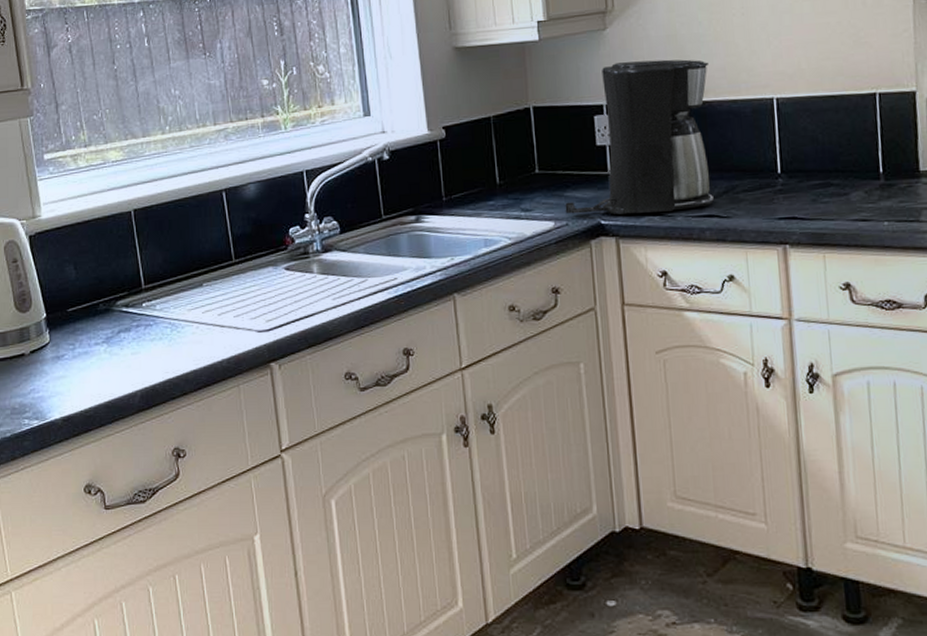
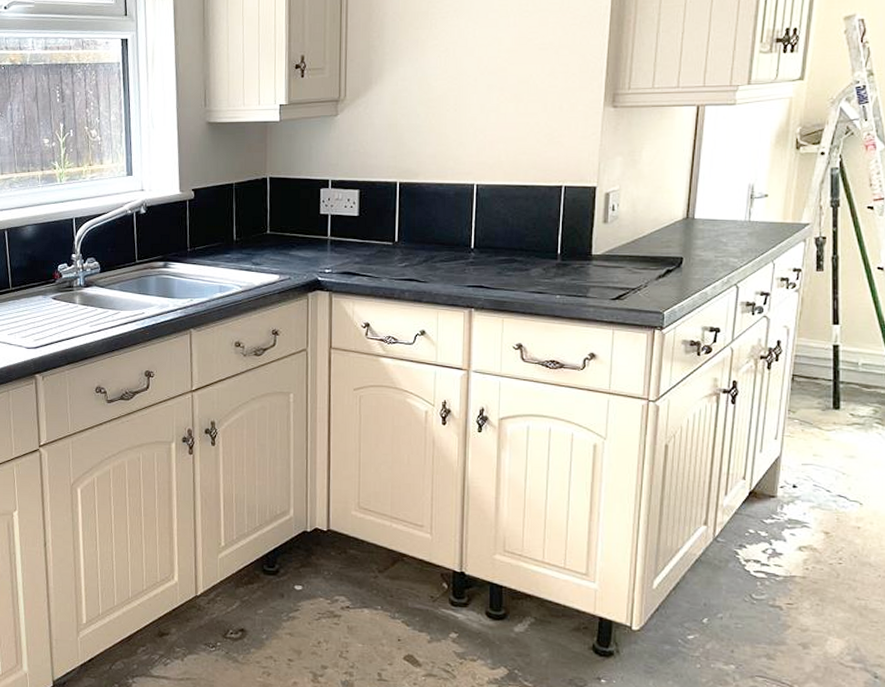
coffee maker: present [565,59,715,215] -> none [289,145,423,274]

